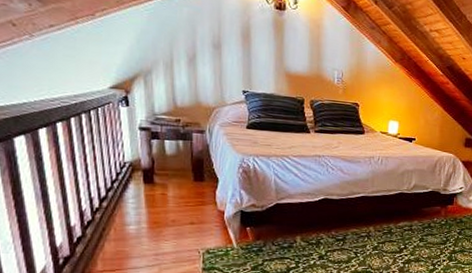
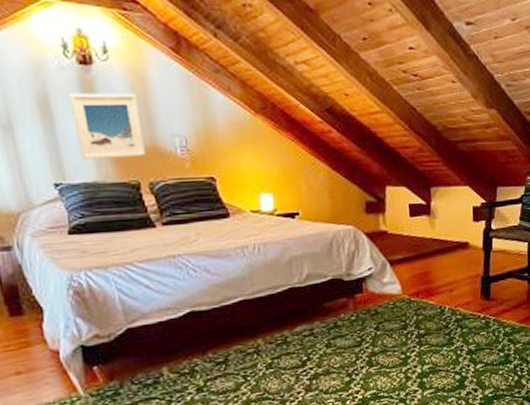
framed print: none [264,28,313,81] -> present [68,93,147,160]

